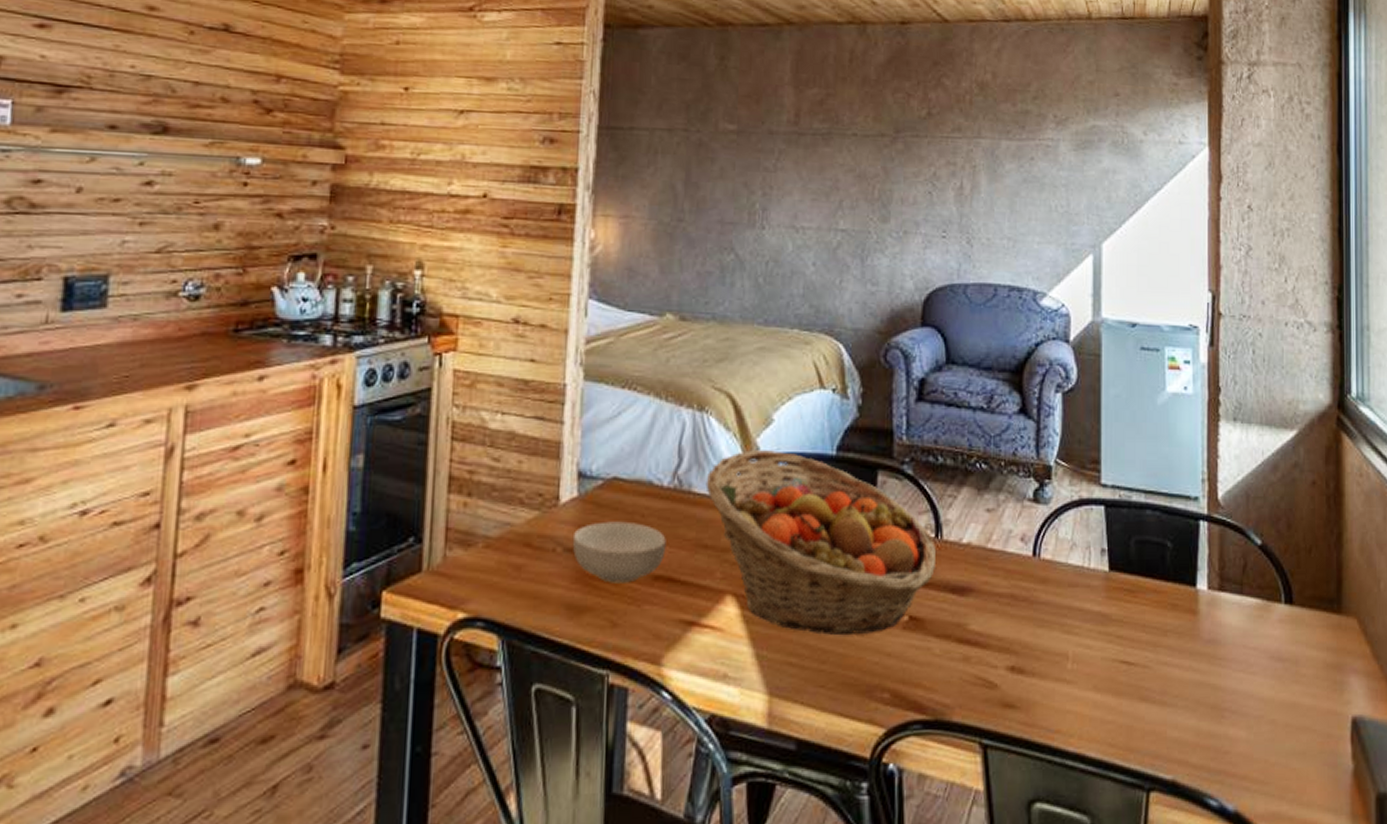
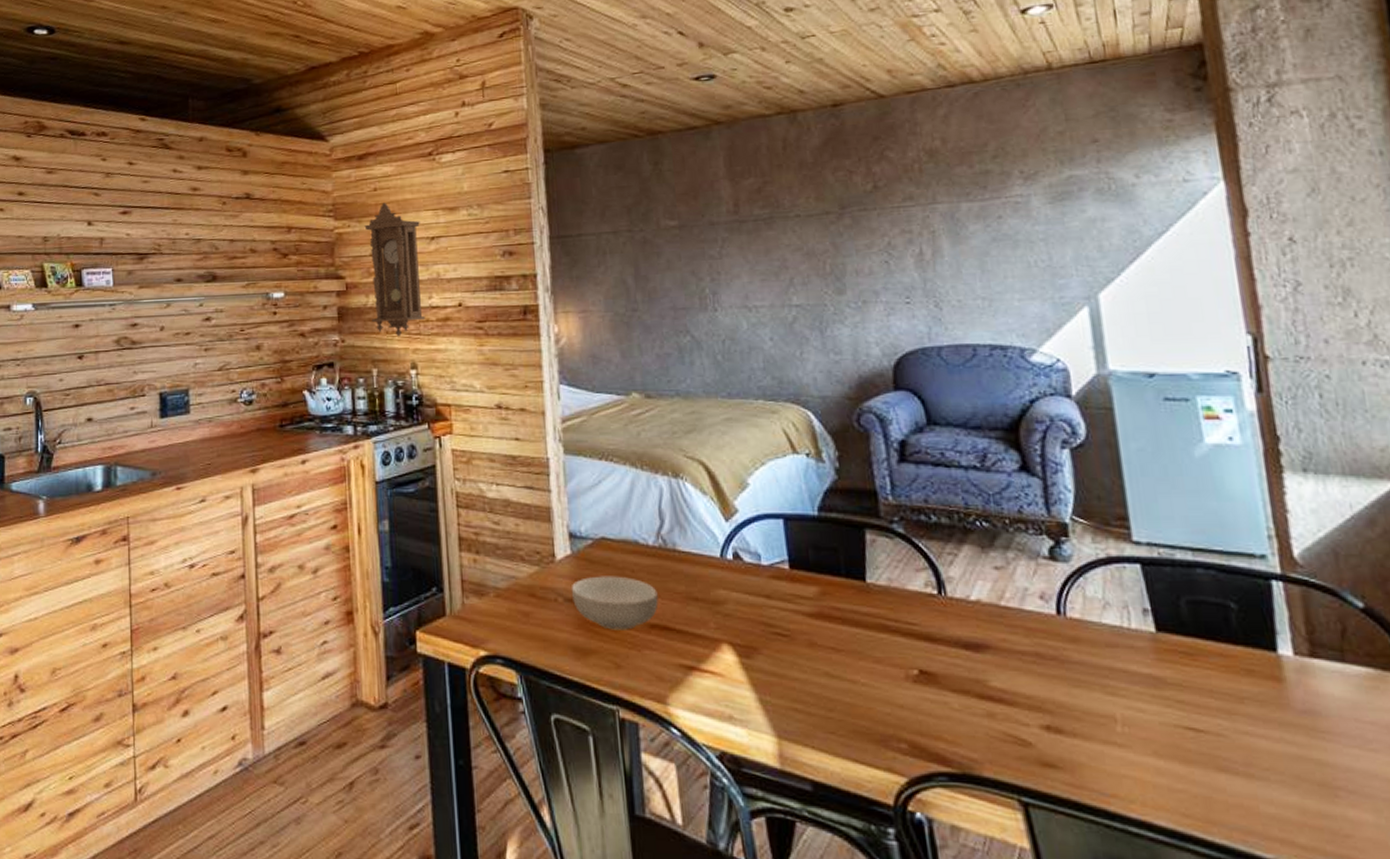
pendulum clock: none [372,61,449,228] -> present [364,203,426,337]
fruit basket: present [705,450,937,636] -> none [689,512,943,686]

